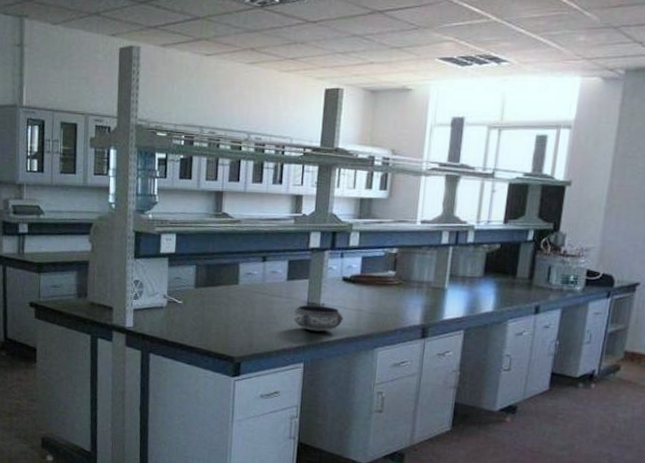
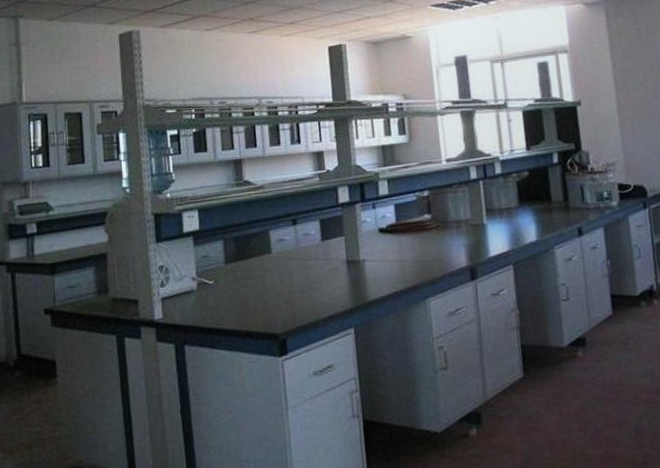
bowl: present [292,304,344,332] -> none [332,261,387,291]

